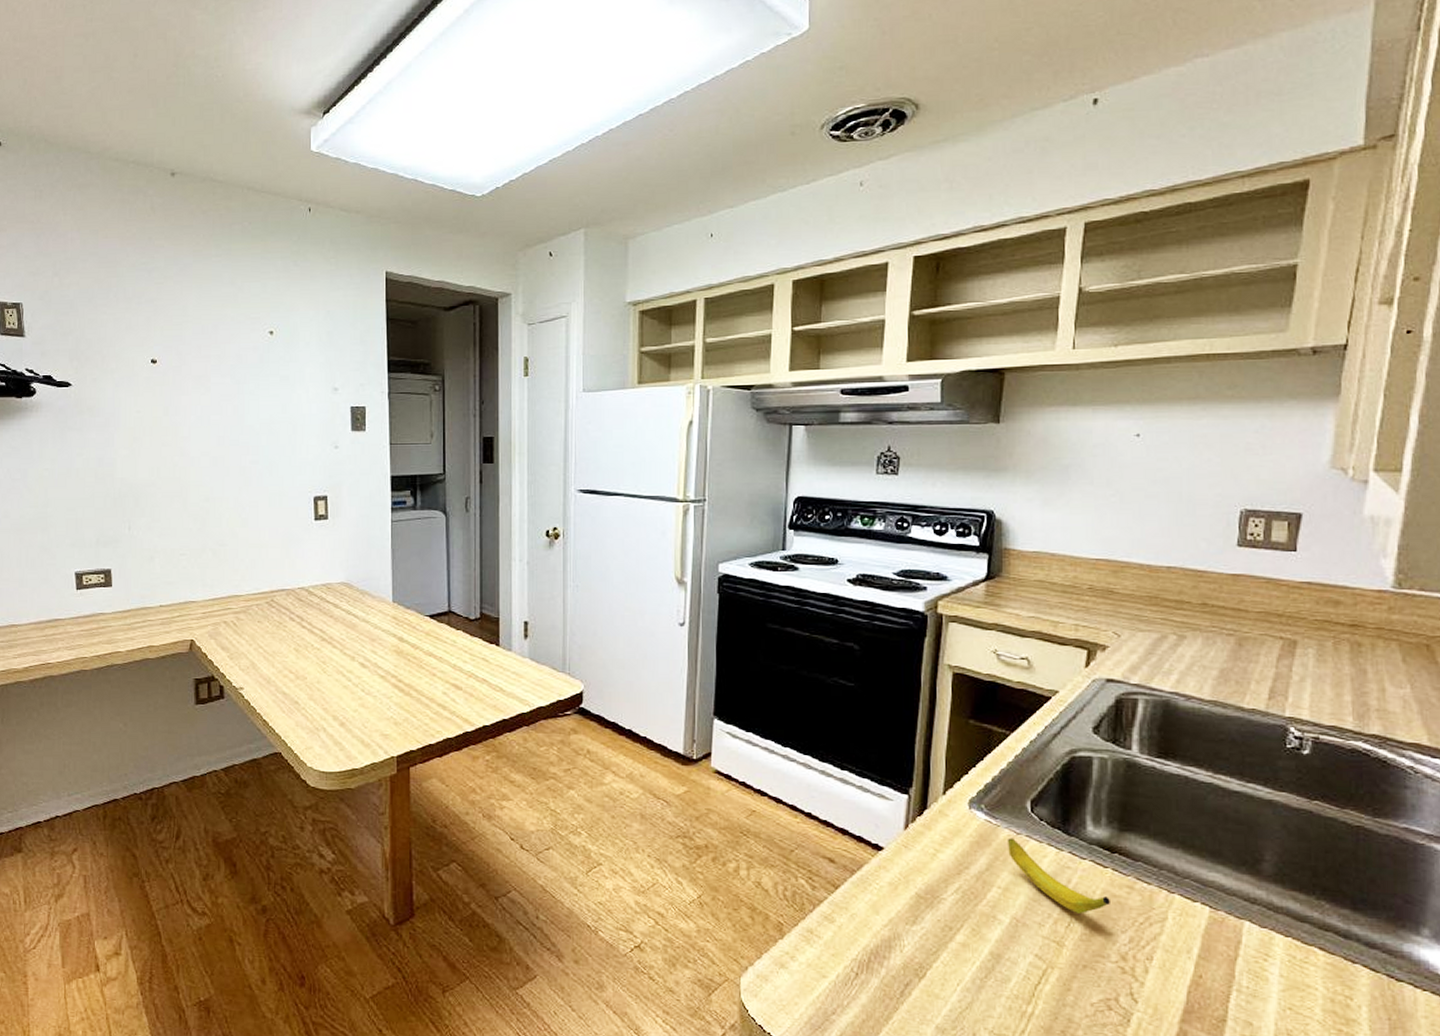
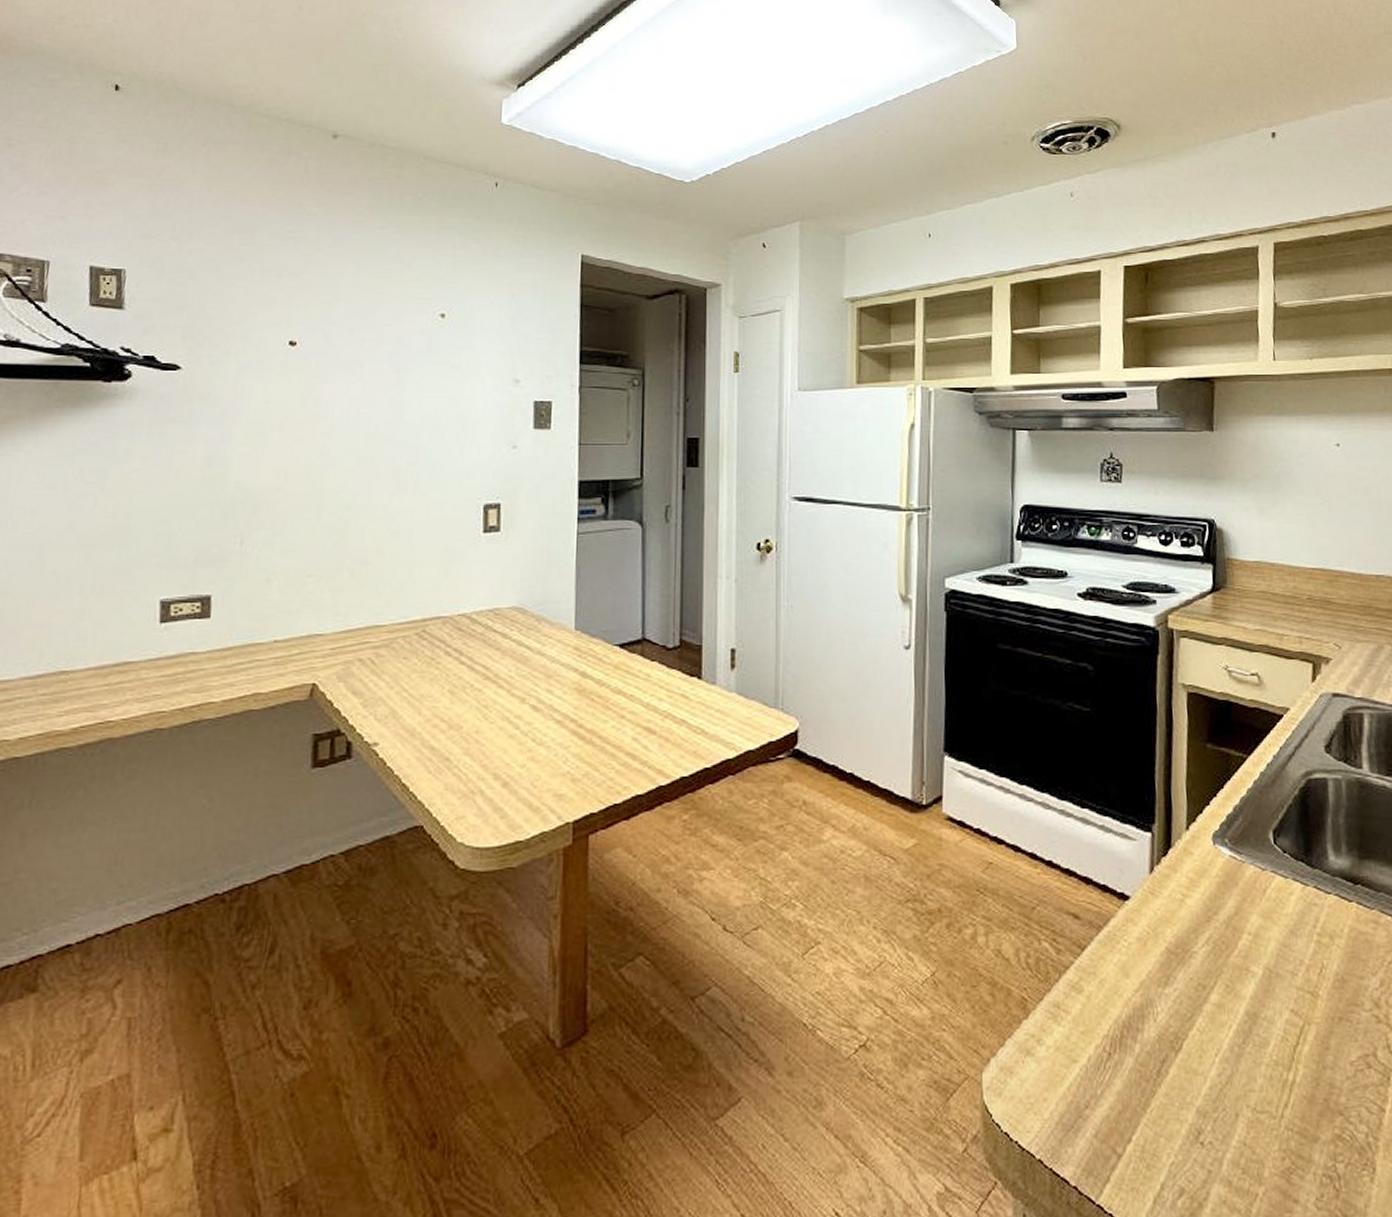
banana: present [1007,838,1110,914] -> none [1253,874,1358,957]

